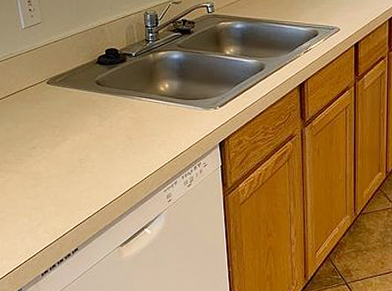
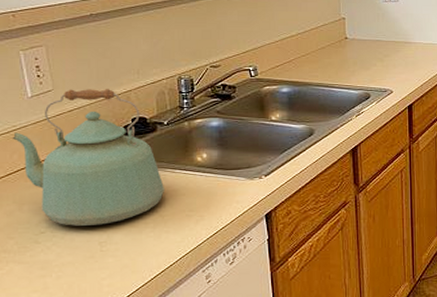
kettle: none [10,22,133,144] -> present [12,89,165,226]

